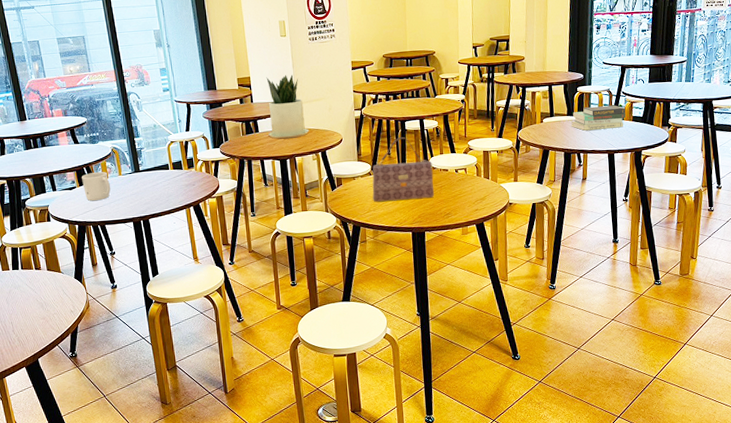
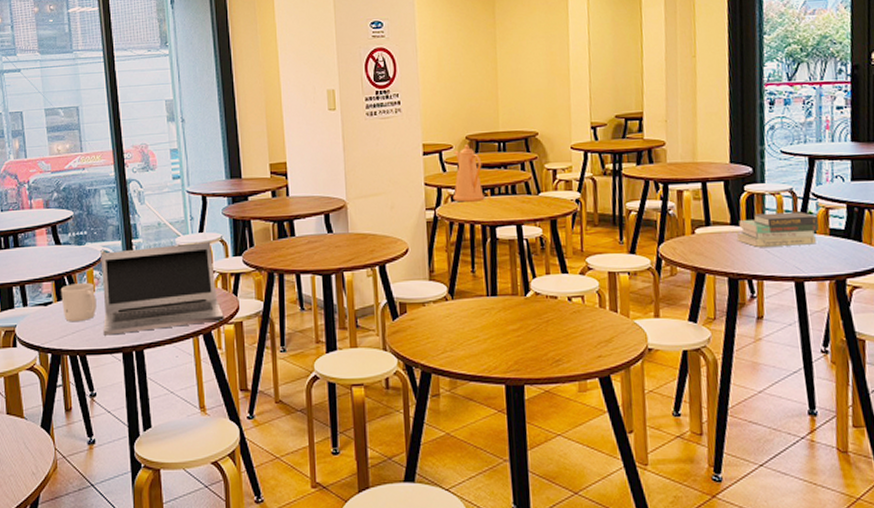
laptop: none [110,138,208,210] -> present [100,242,224,335]
planter: present [266,74,309,139] -> none [308,160,363,247]
handbag: present [372,137,435,202] -> none [449,249,538,339]
coffee pot: none [373,61,397,104] -> present [452,145,485,202]

